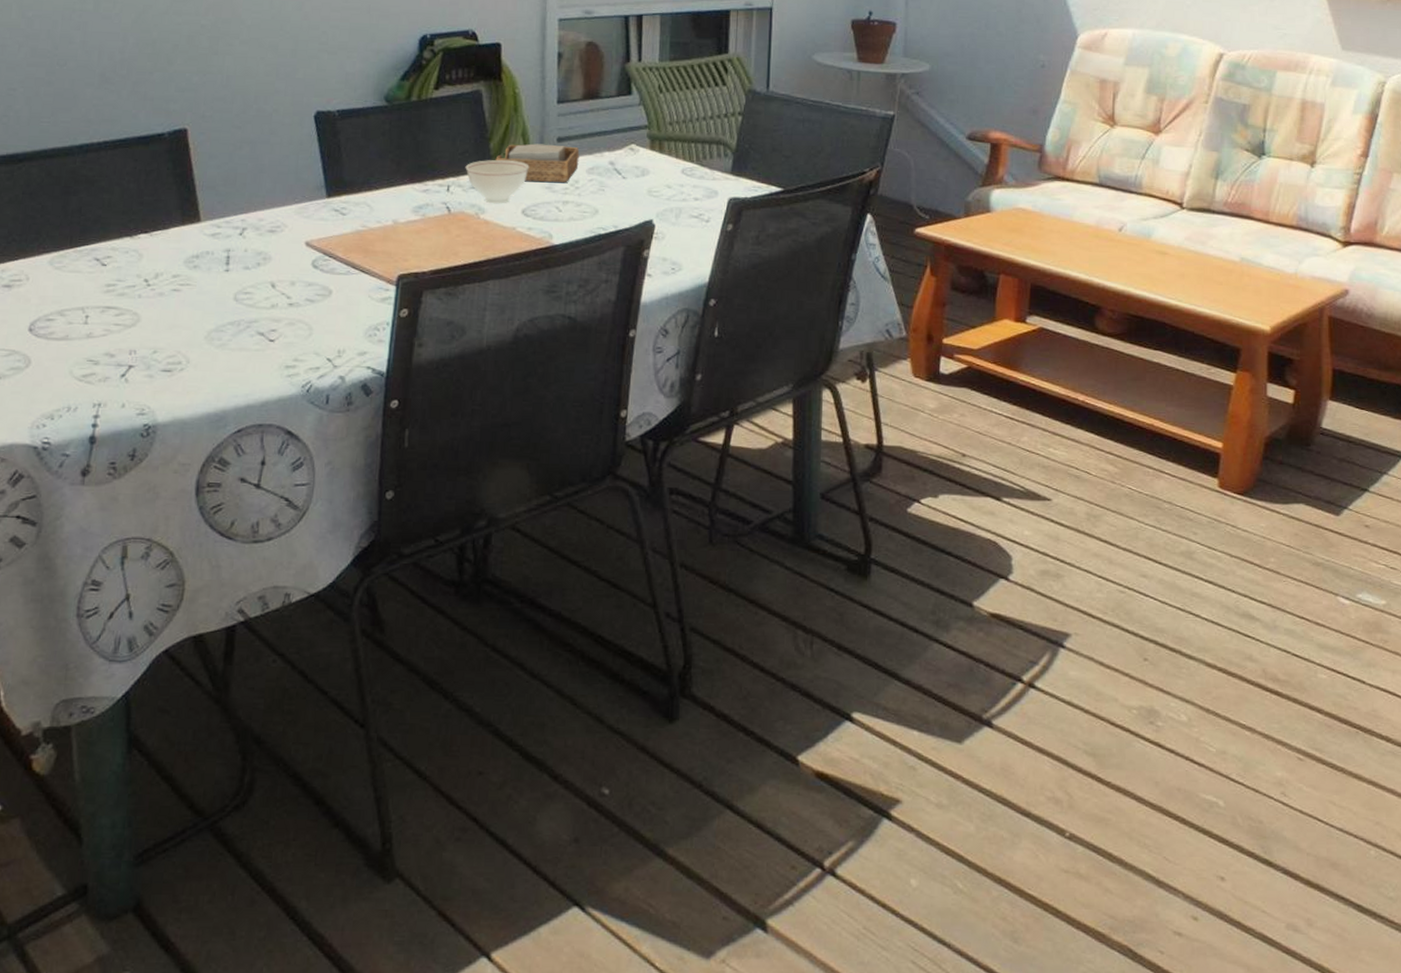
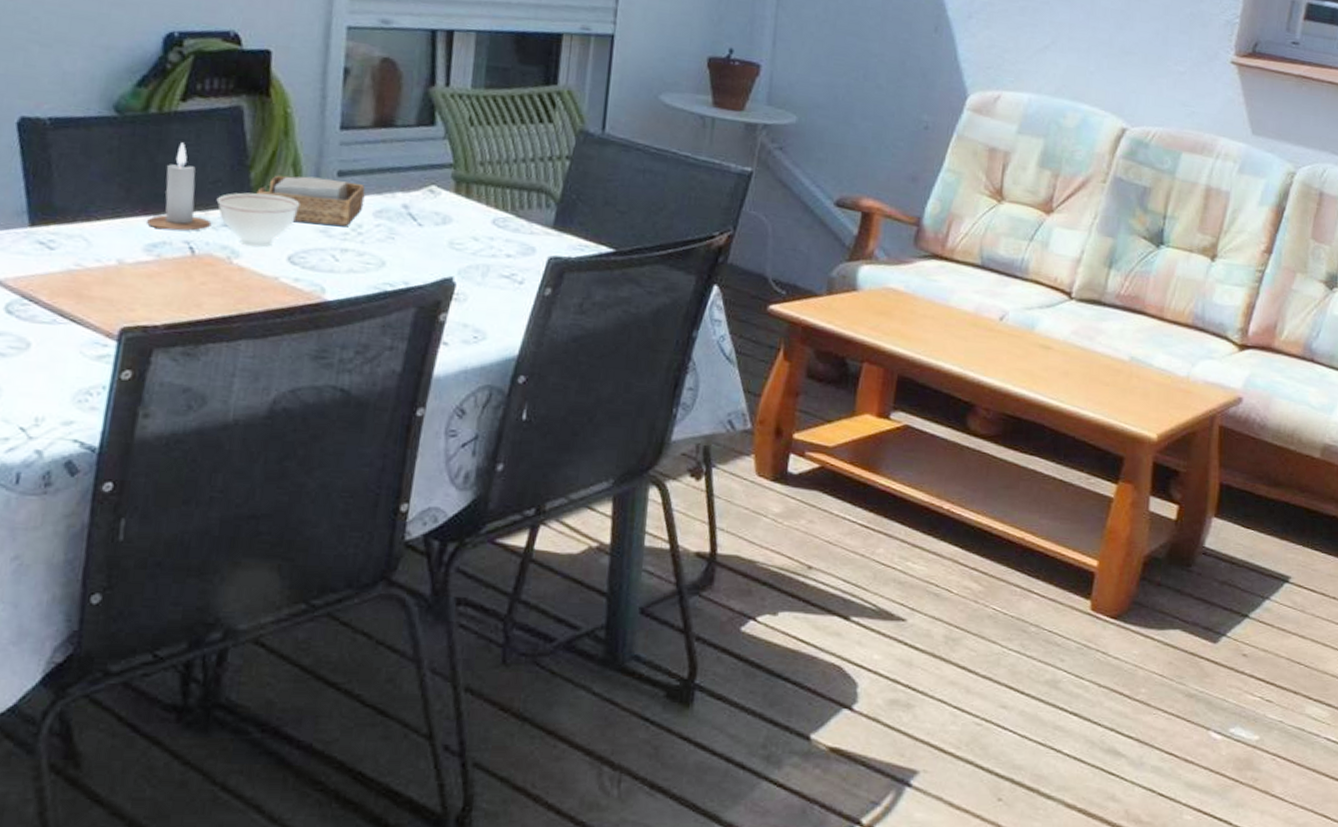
candle: none [414,123,463,195] -> present [147,142,212,231]

